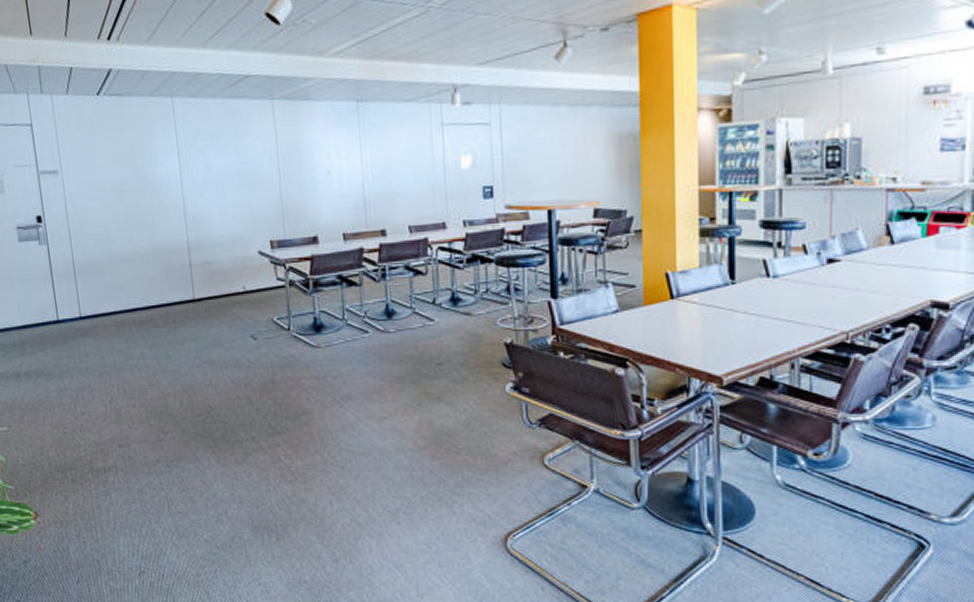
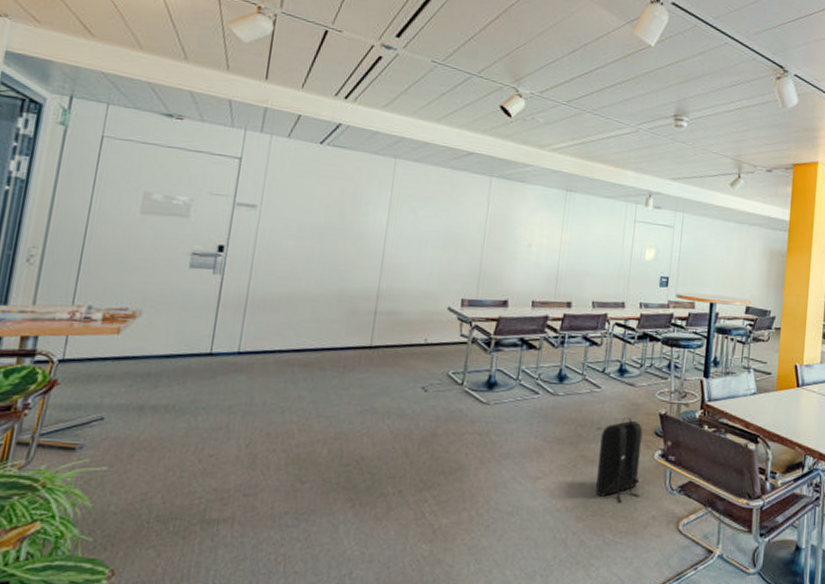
backpack: none [443,349,495,440] -> present [595,417,643,503]

